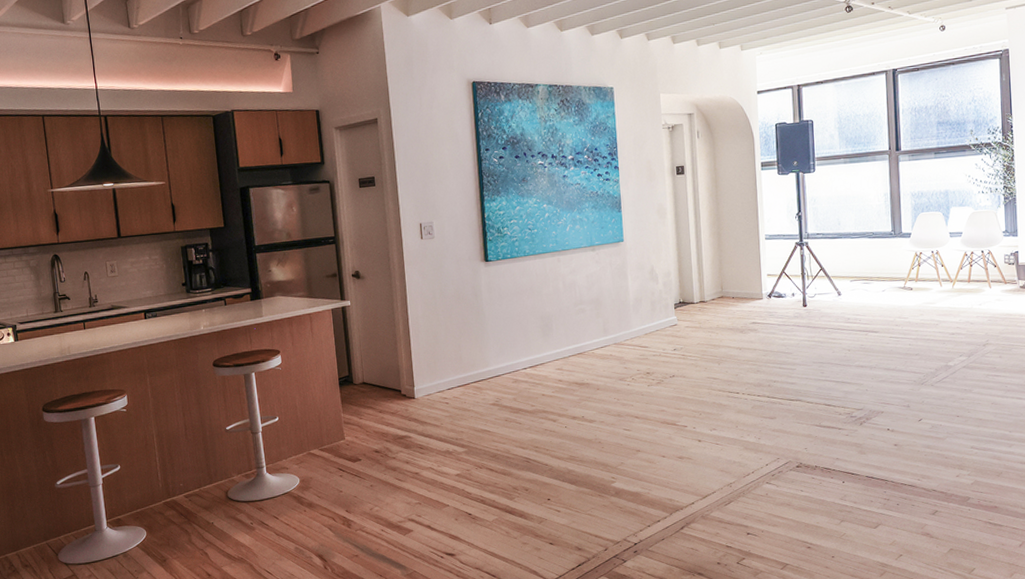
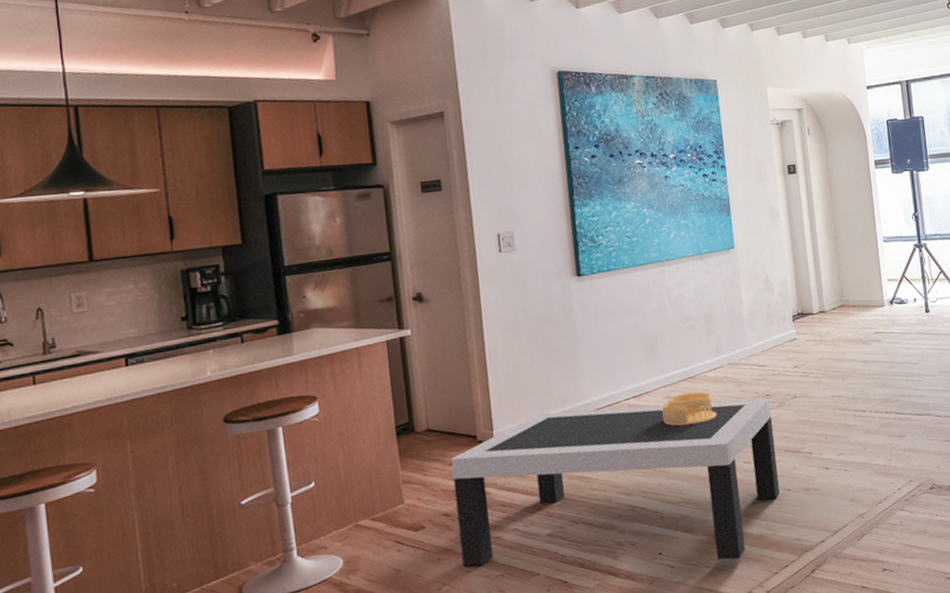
coffee table: none [381,375,655,511] -> present [452,398,780,567]
architectural model: none [554,366,602,394] -> present [662,391,717,426]

